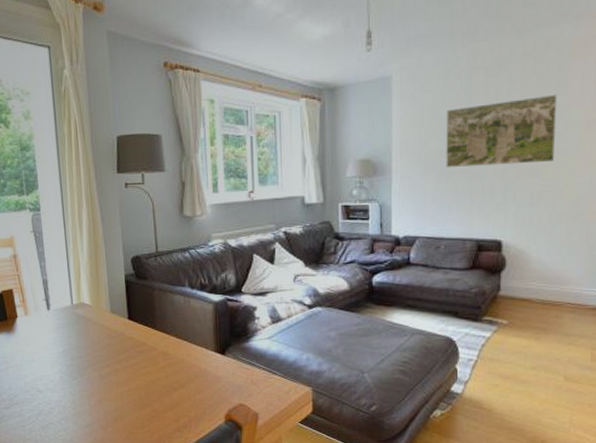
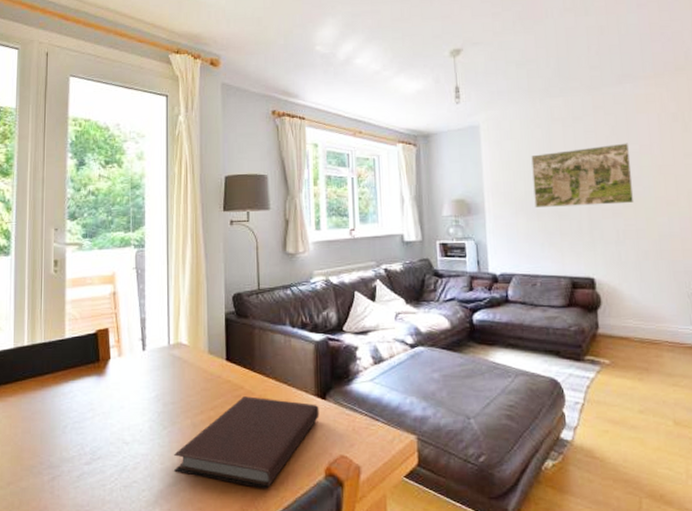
notebook: none [85,352,219,431] -> present [174,396,320,489]

